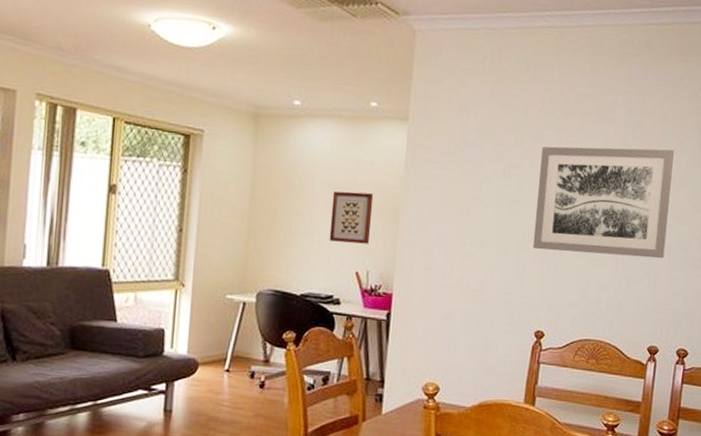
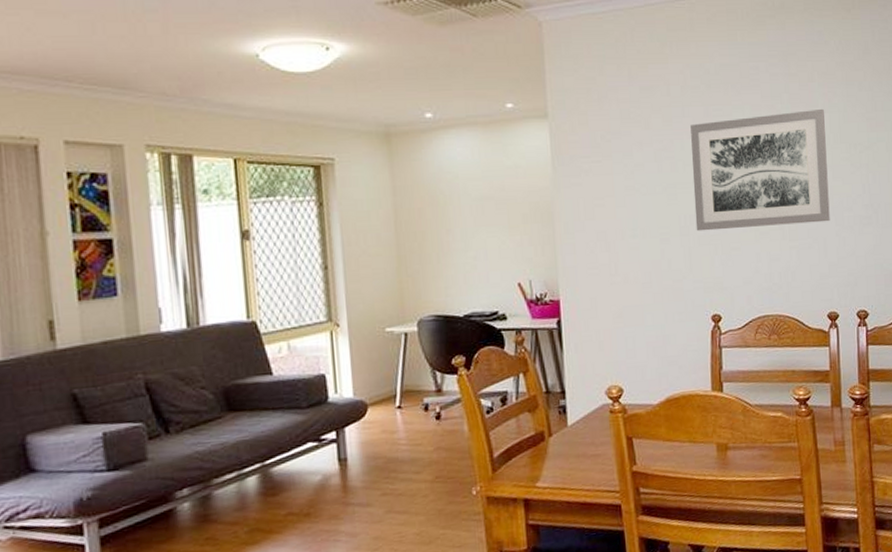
wall art: present [329,191,374,244] -> none [481,199,527,255]

